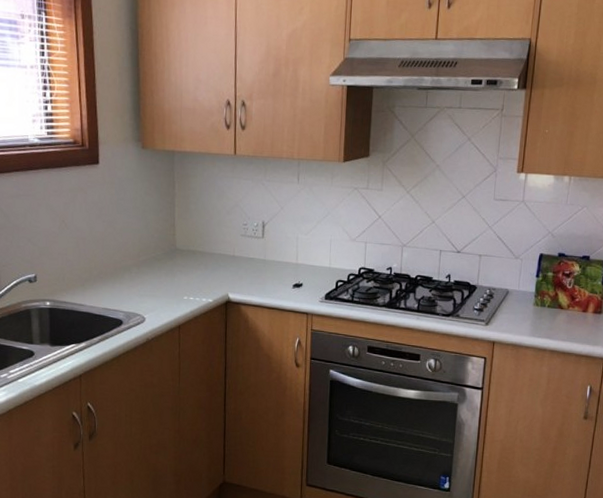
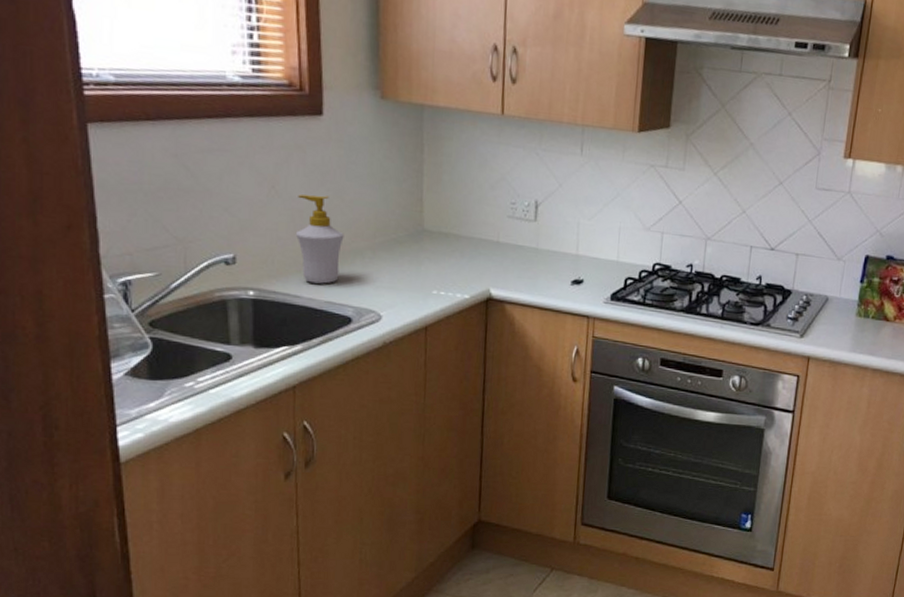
soap bottle: none [81,226,116,295] -> present [296,194,344,284]

